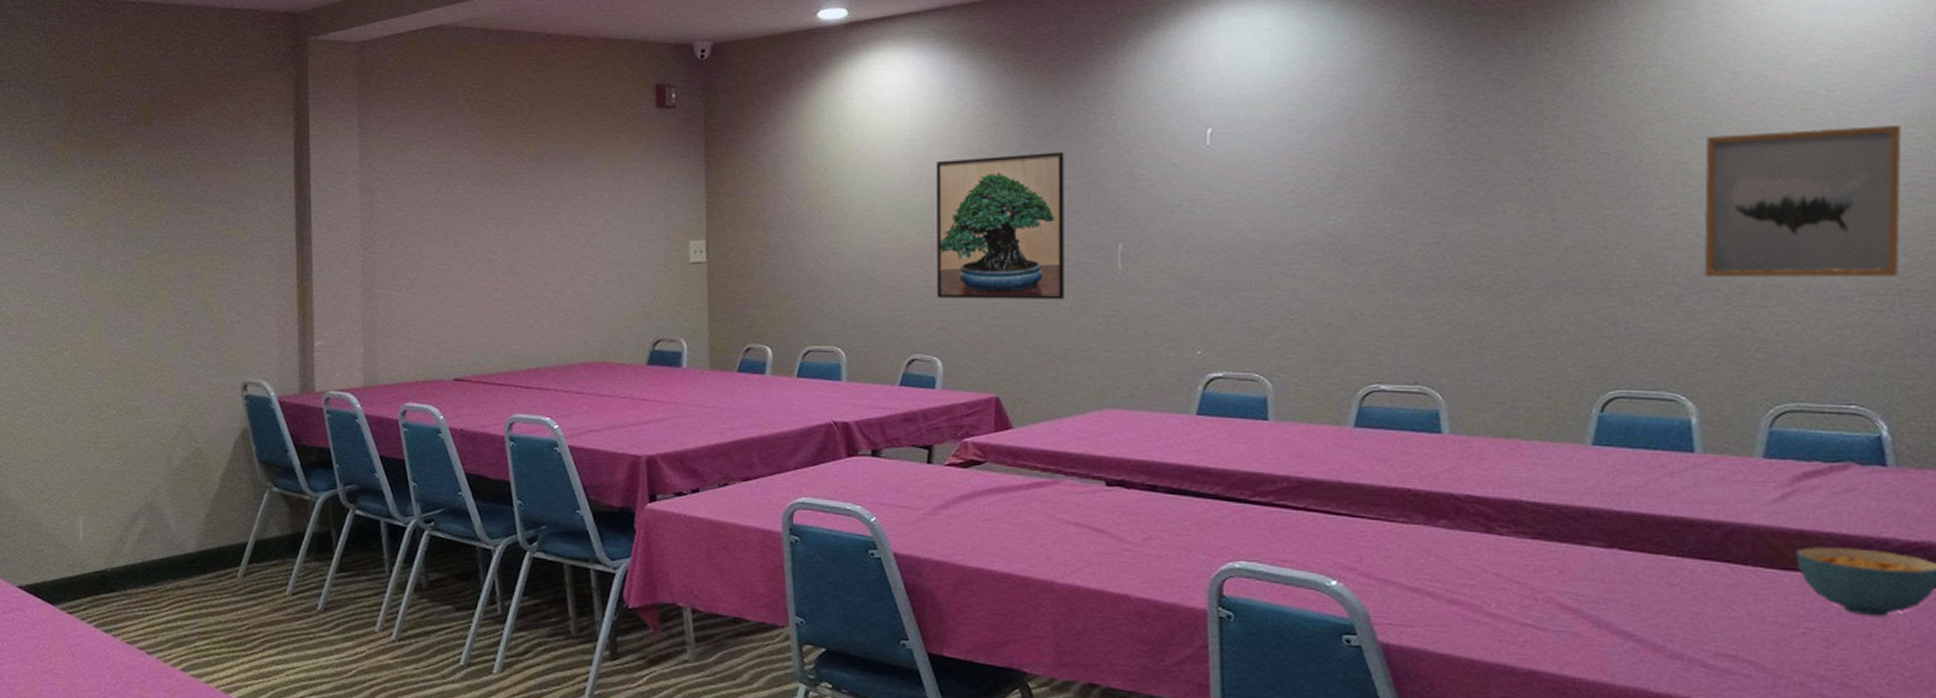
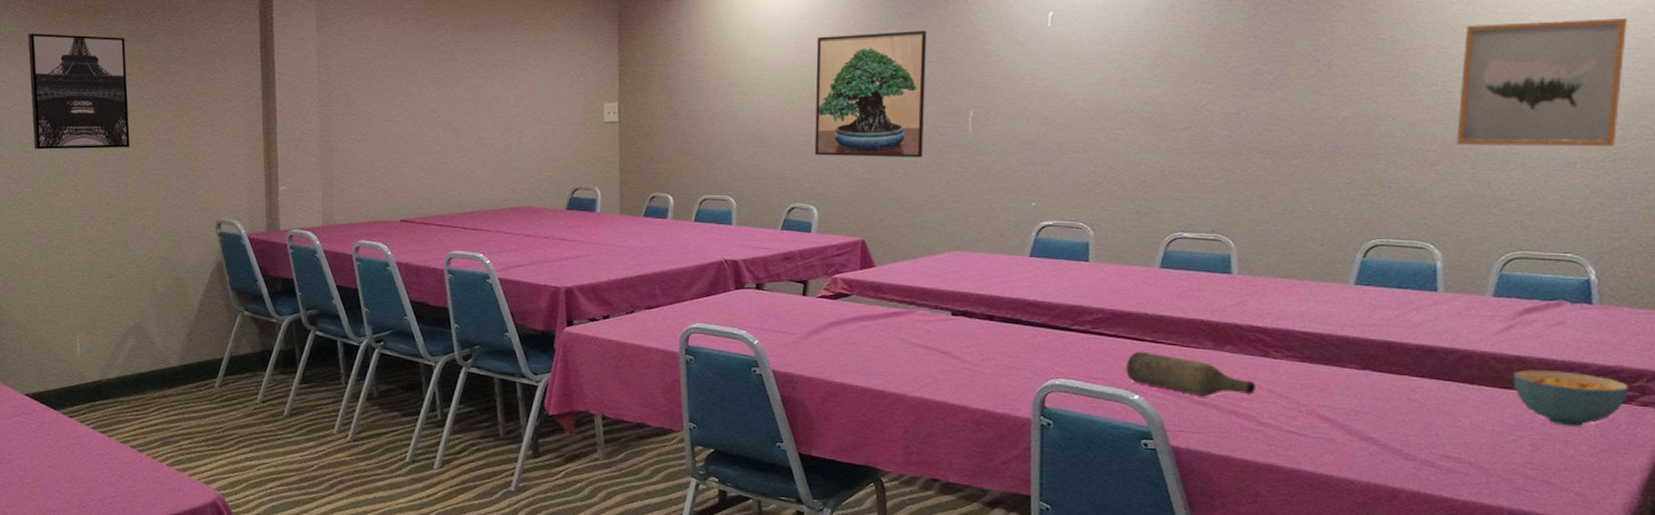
wall art: none [32,171,145,302] -> present [28,34,130,150]
bottle: none [1319,527,1479,581] -> present [1126,351,1256,396]

